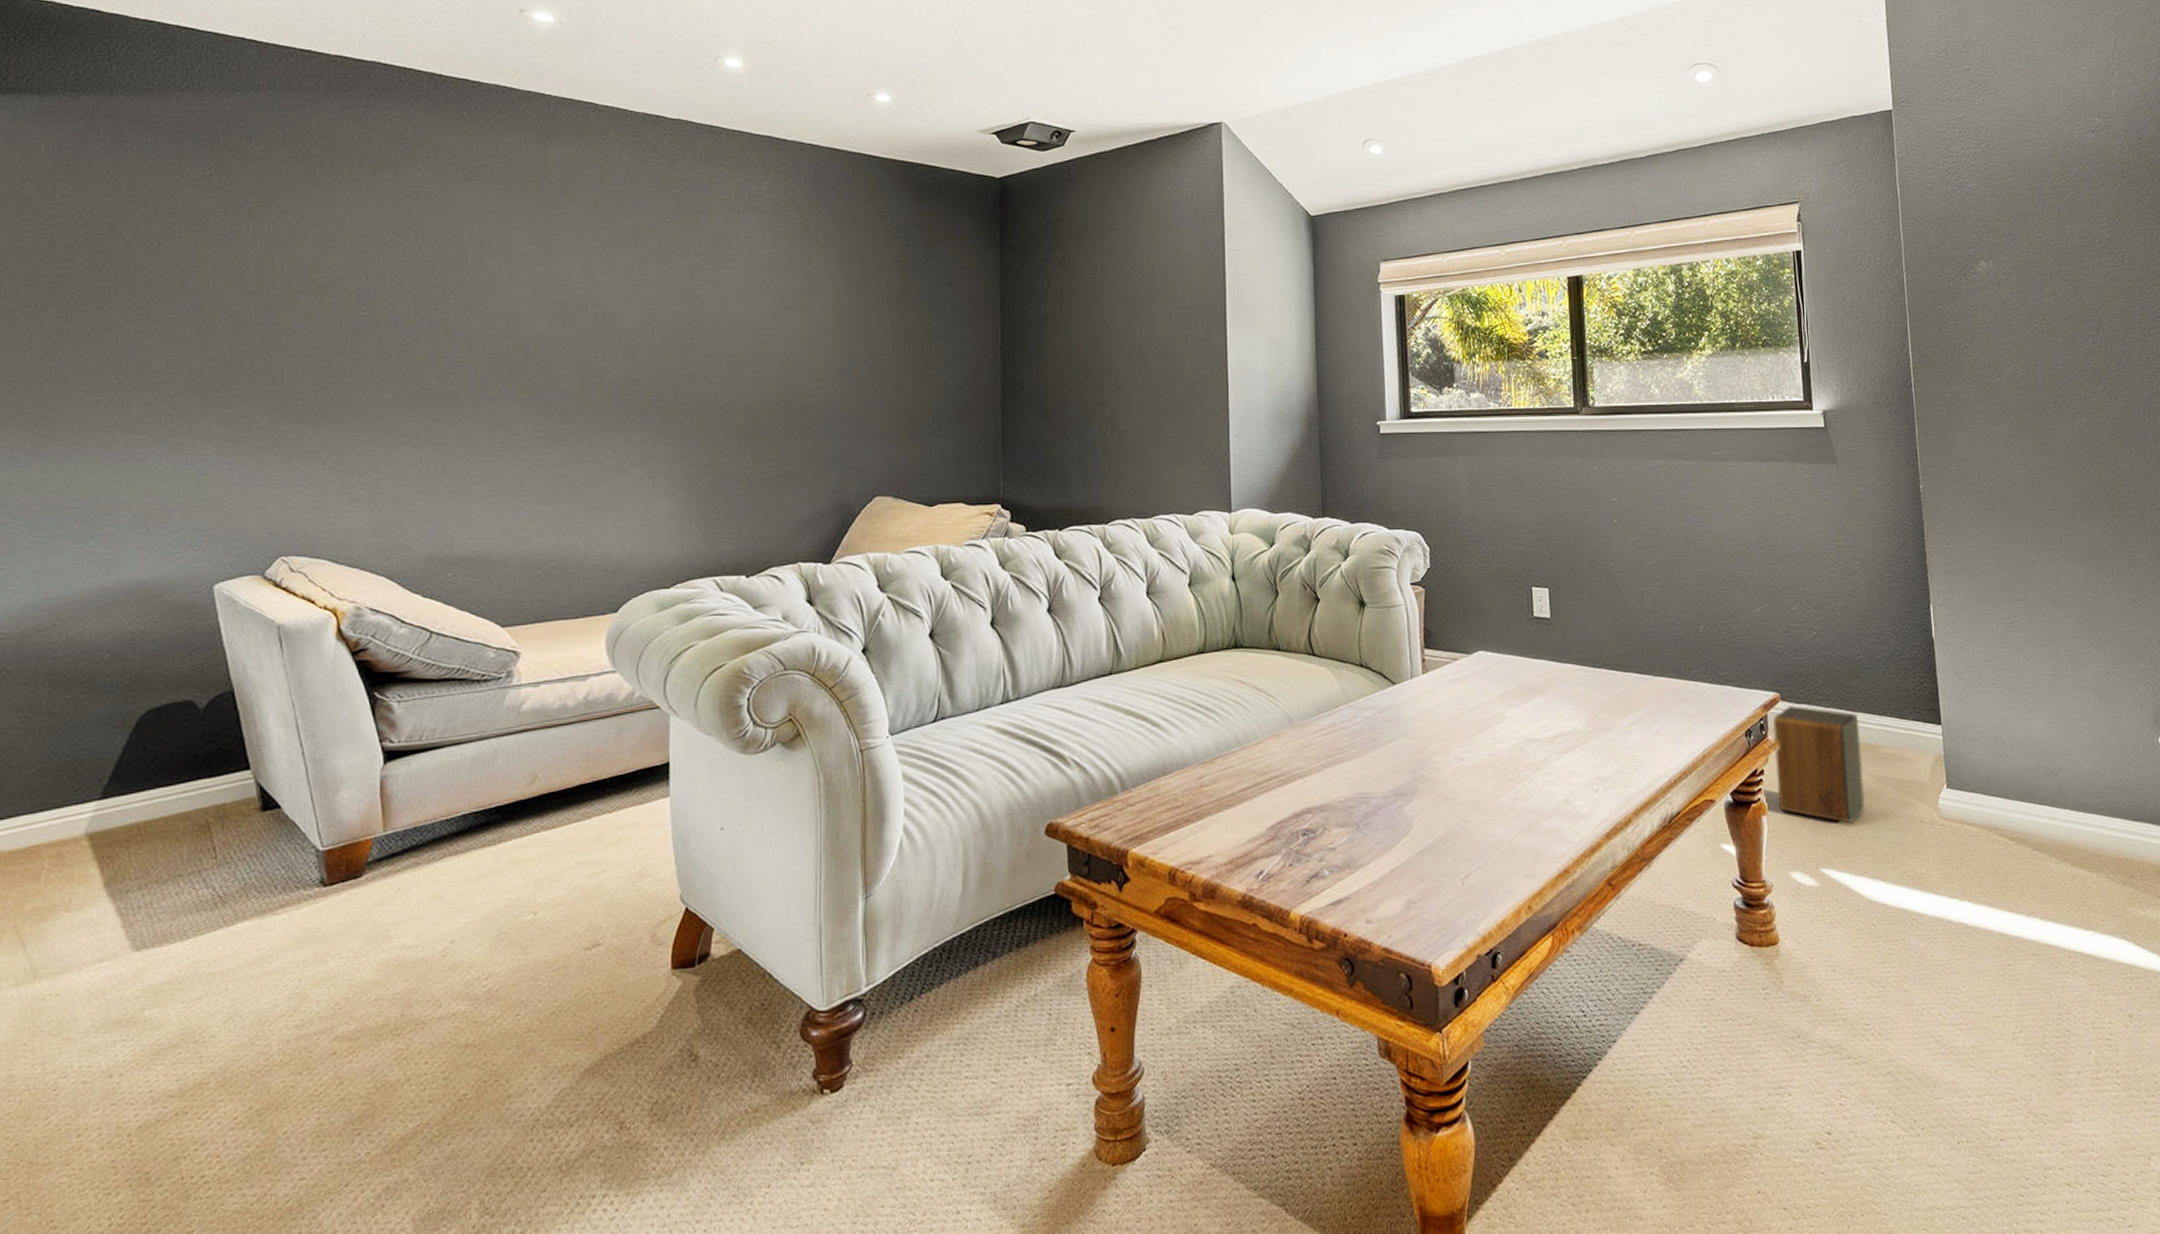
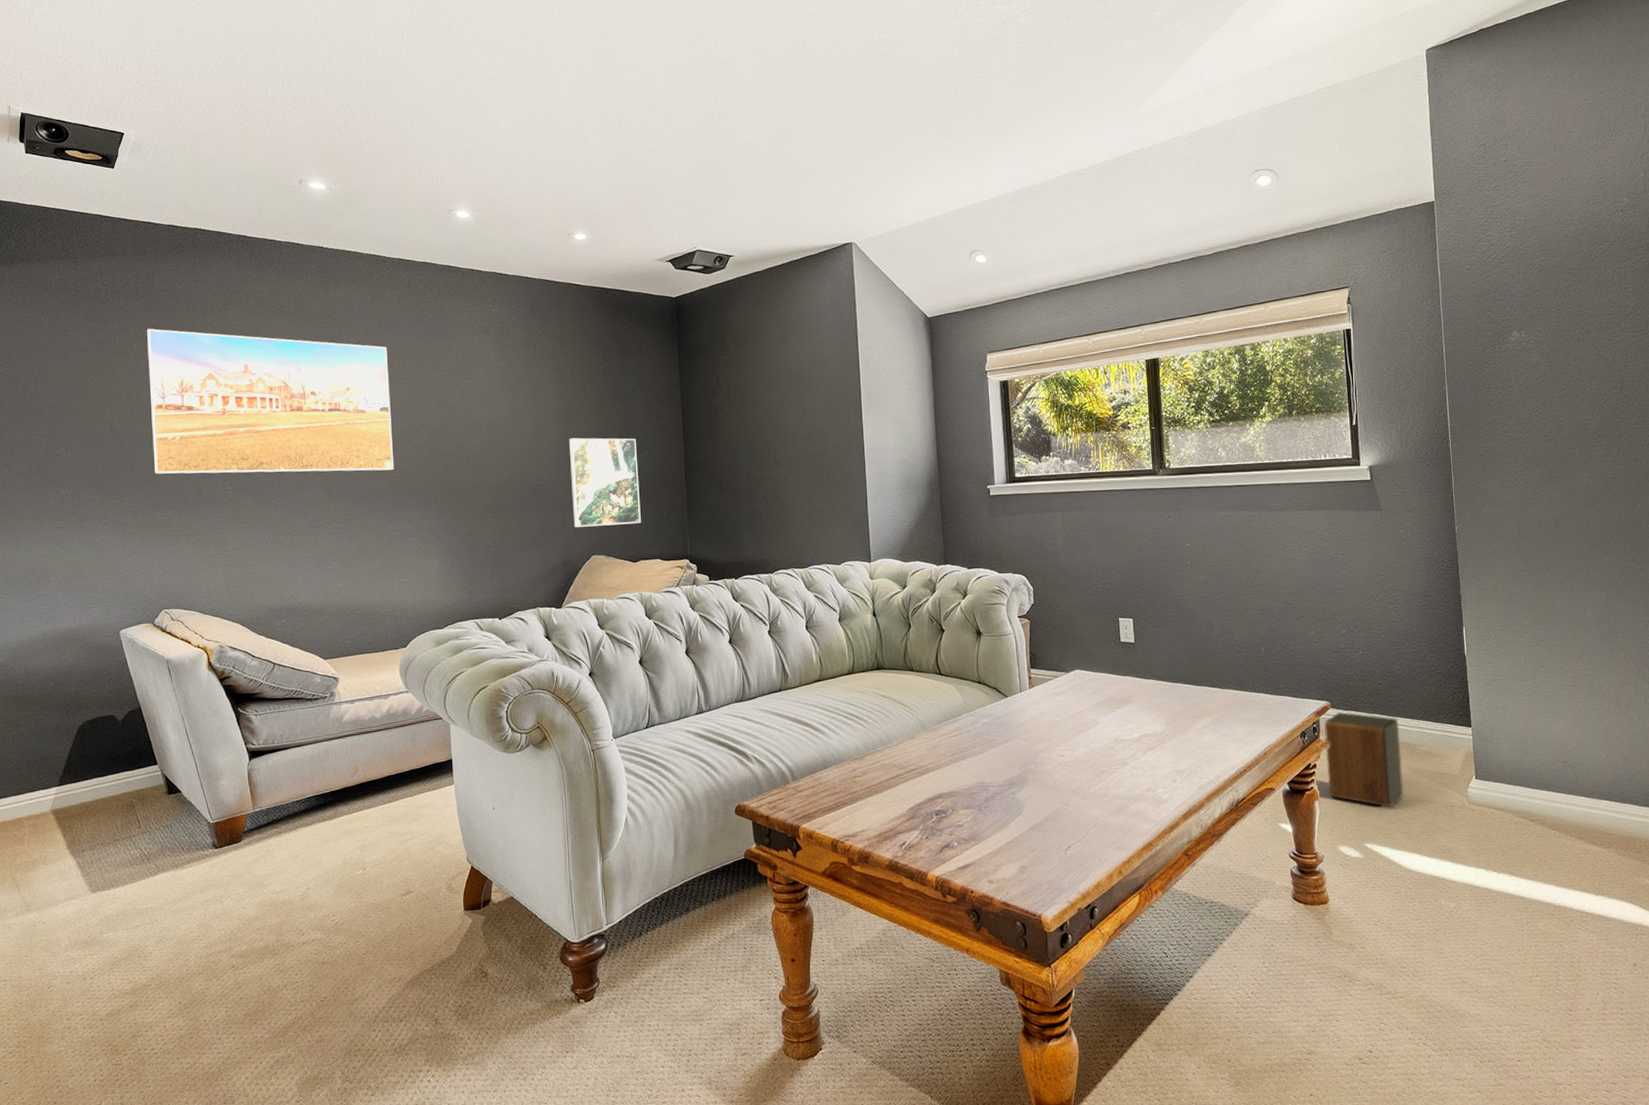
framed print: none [285,186,621,381] -> present [147,328,395,474]
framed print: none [852,346,942,460] -> present [568,437,641,527]

